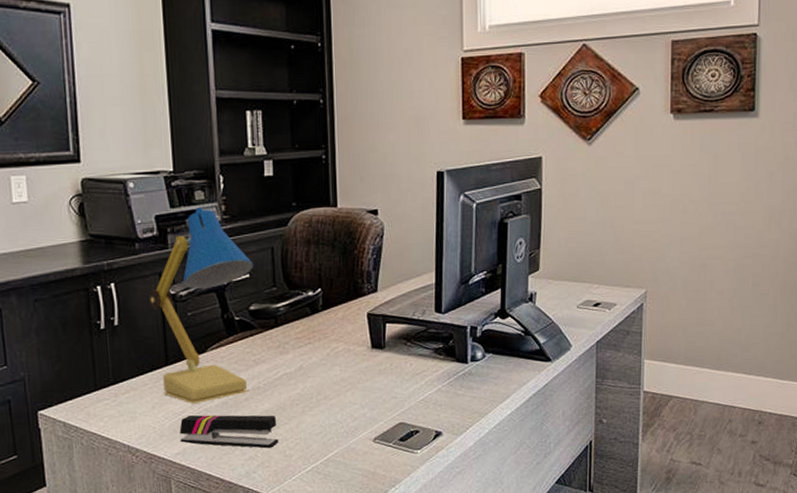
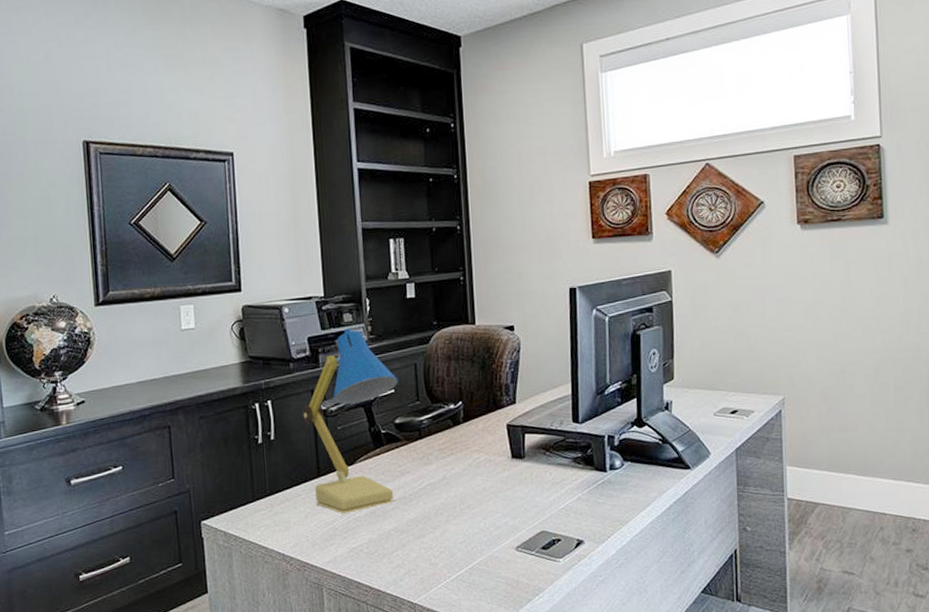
stapler: present [179,415,279,449] -> none [331,524,425,557]

